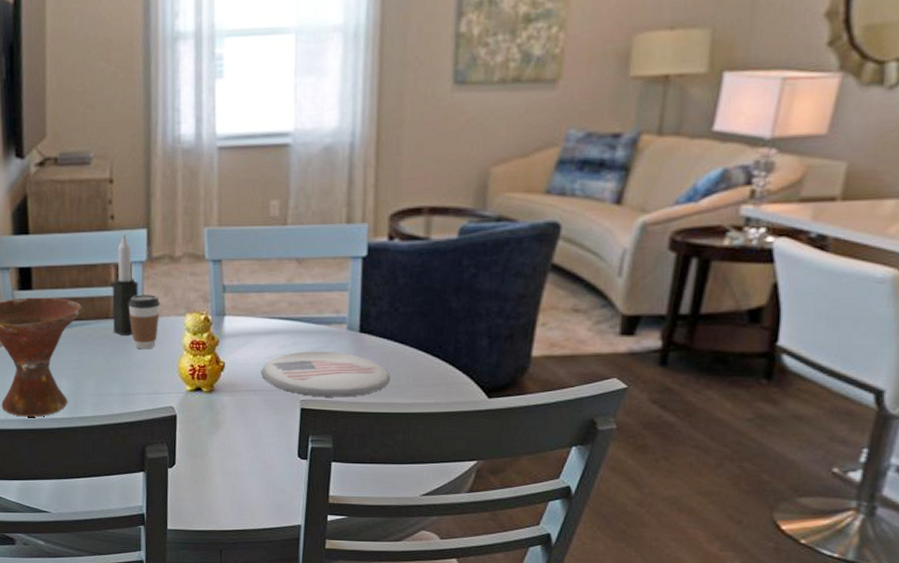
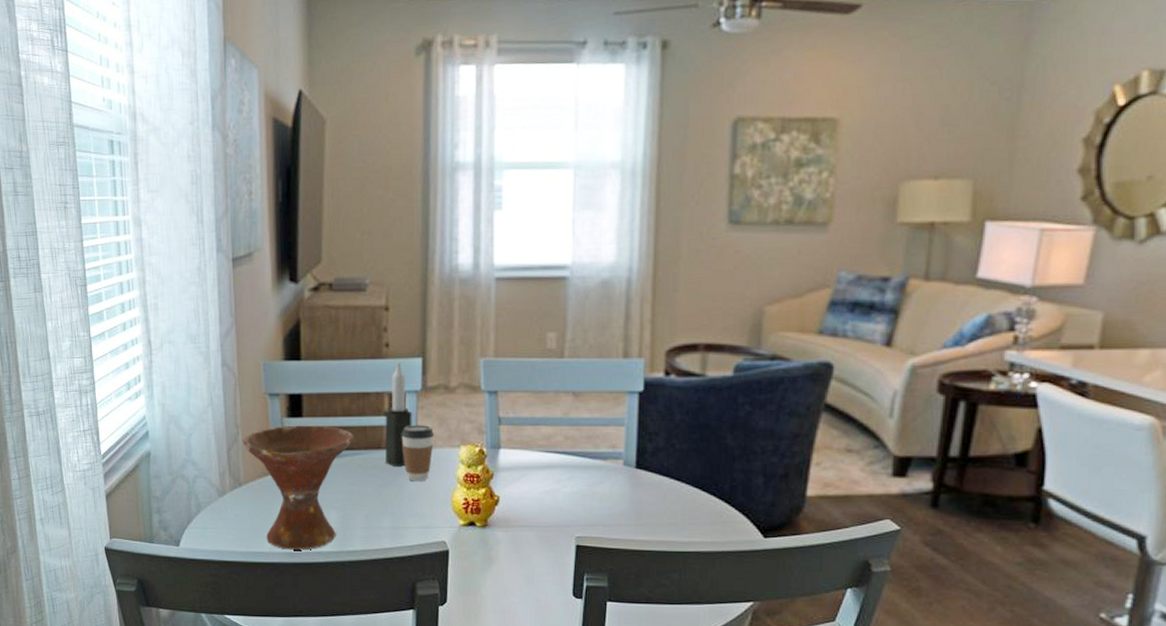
plate: present [260,351,391,397] -> none [535,486,667,535]

